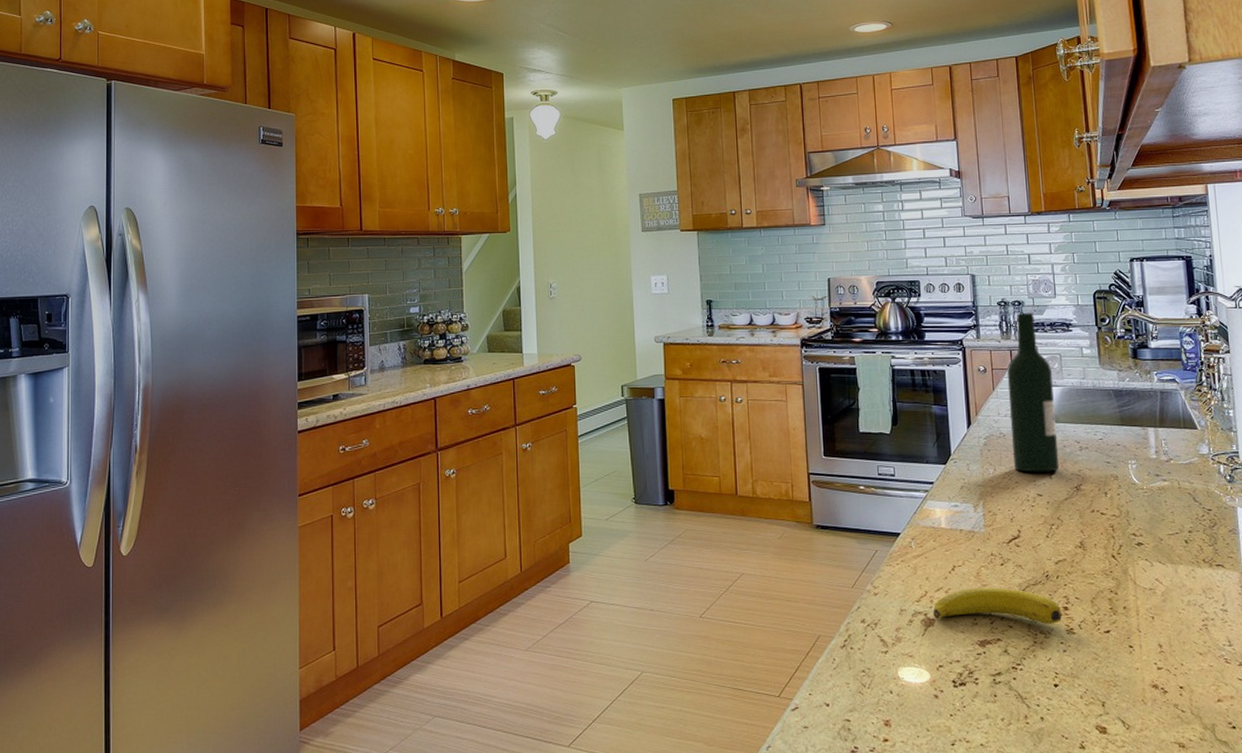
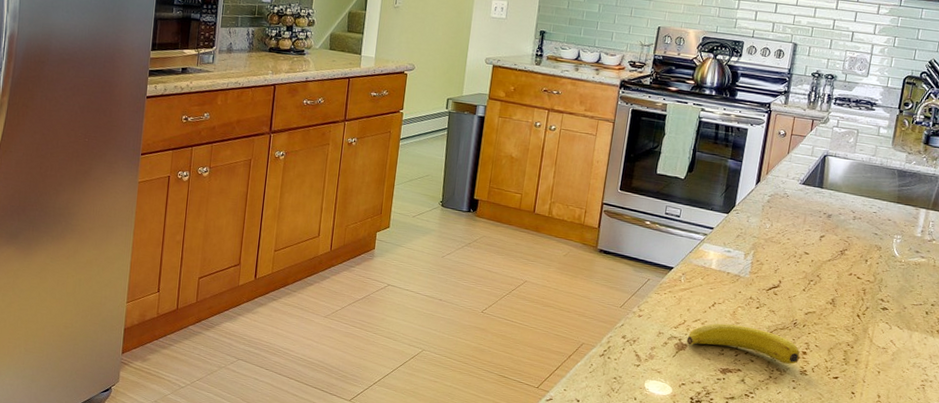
wine bottle: present [1007,313,1060,472] -> none [790,86,847,235]

